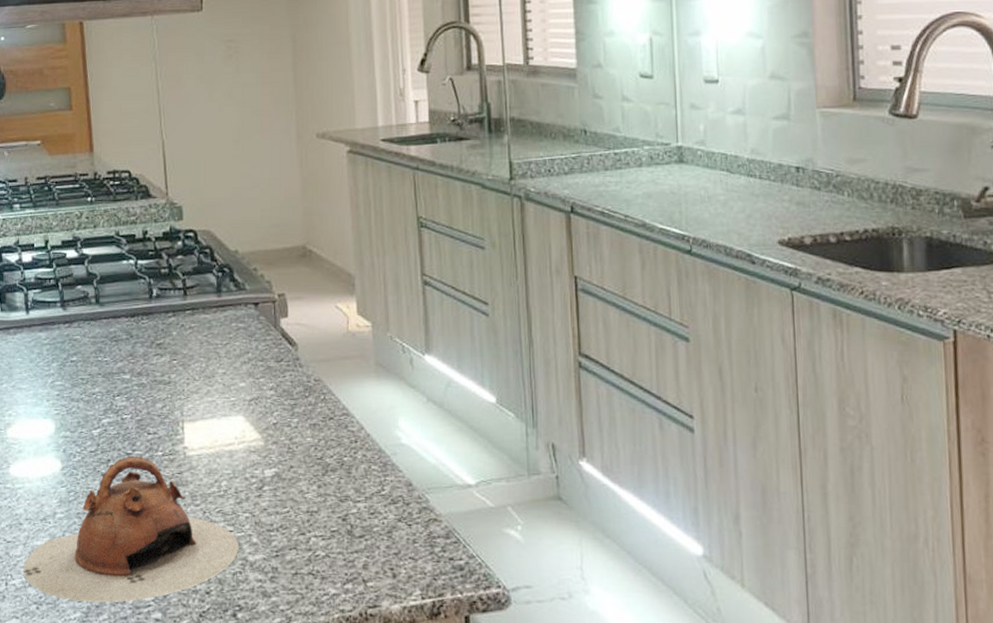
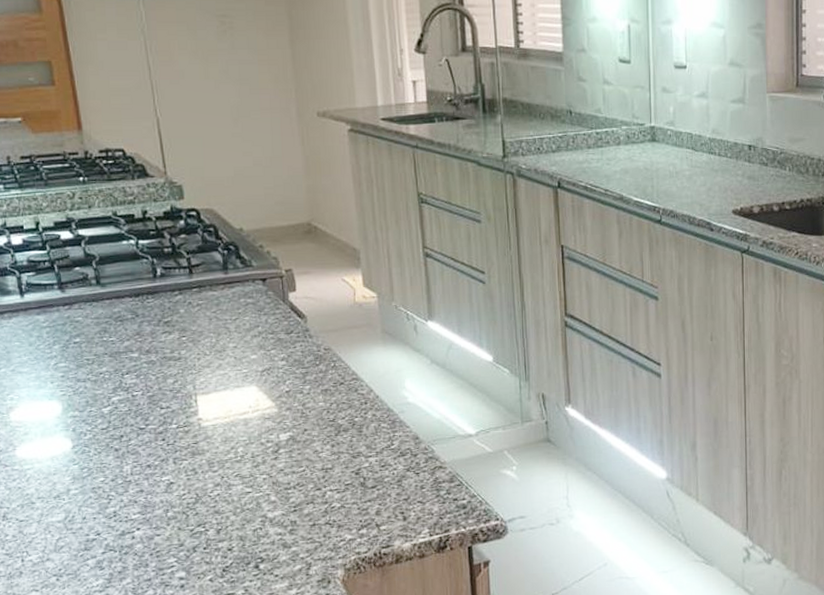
teapot: present [23,455,240,603] -> none [39,430,259,570]

